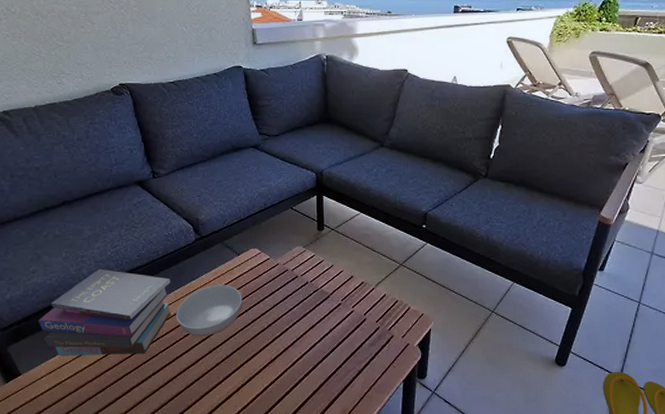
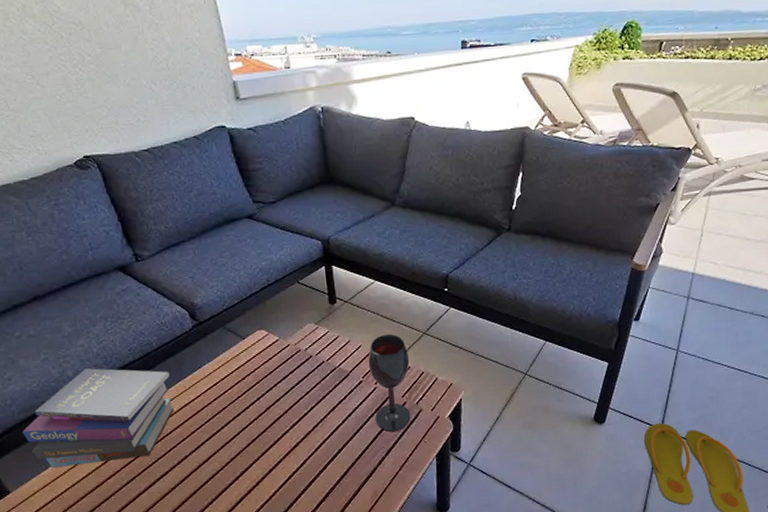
bowl: present [176,285,242,337] -> none [179,372,254,432]
wine glass: none [348,262,386,353] -> present [368,333,411,432]

